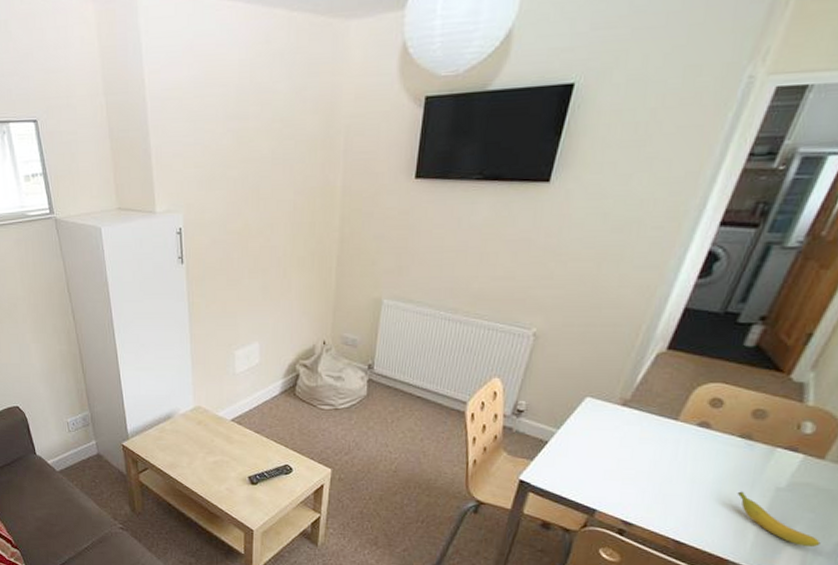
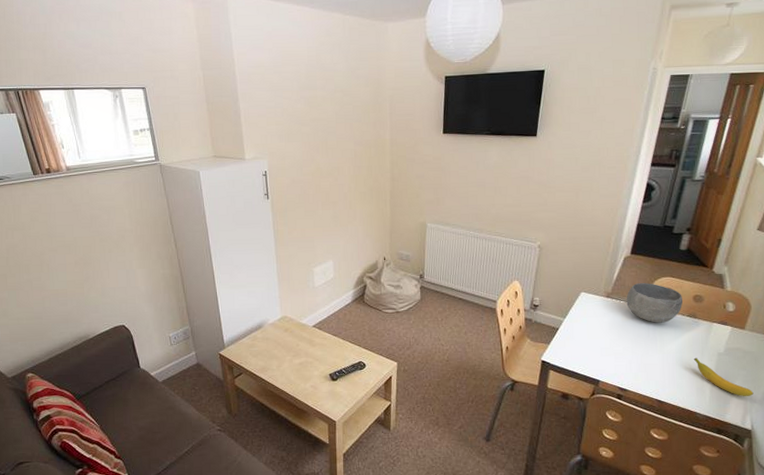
bowl: none [650,389,737,443] -> present [626,283,683,323]

